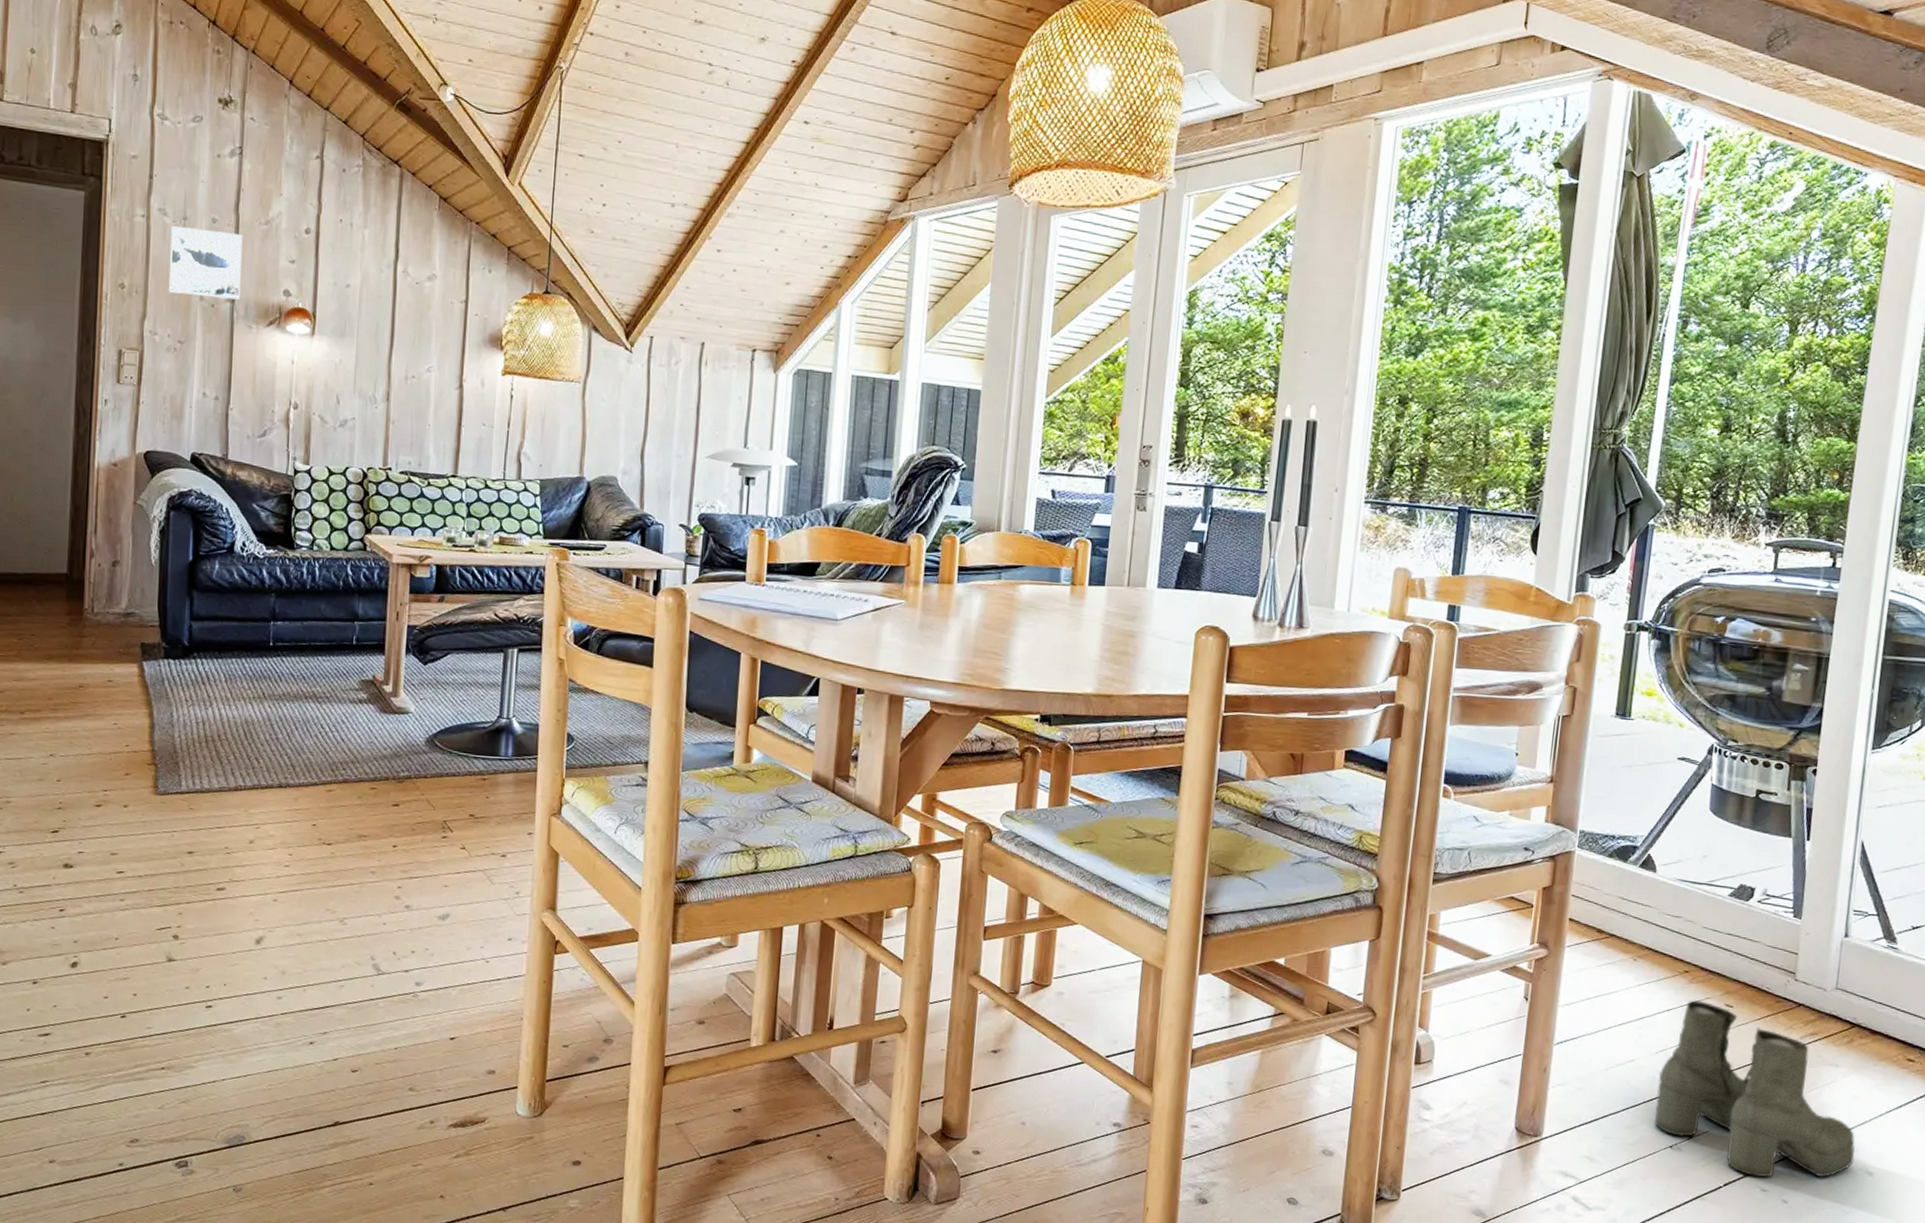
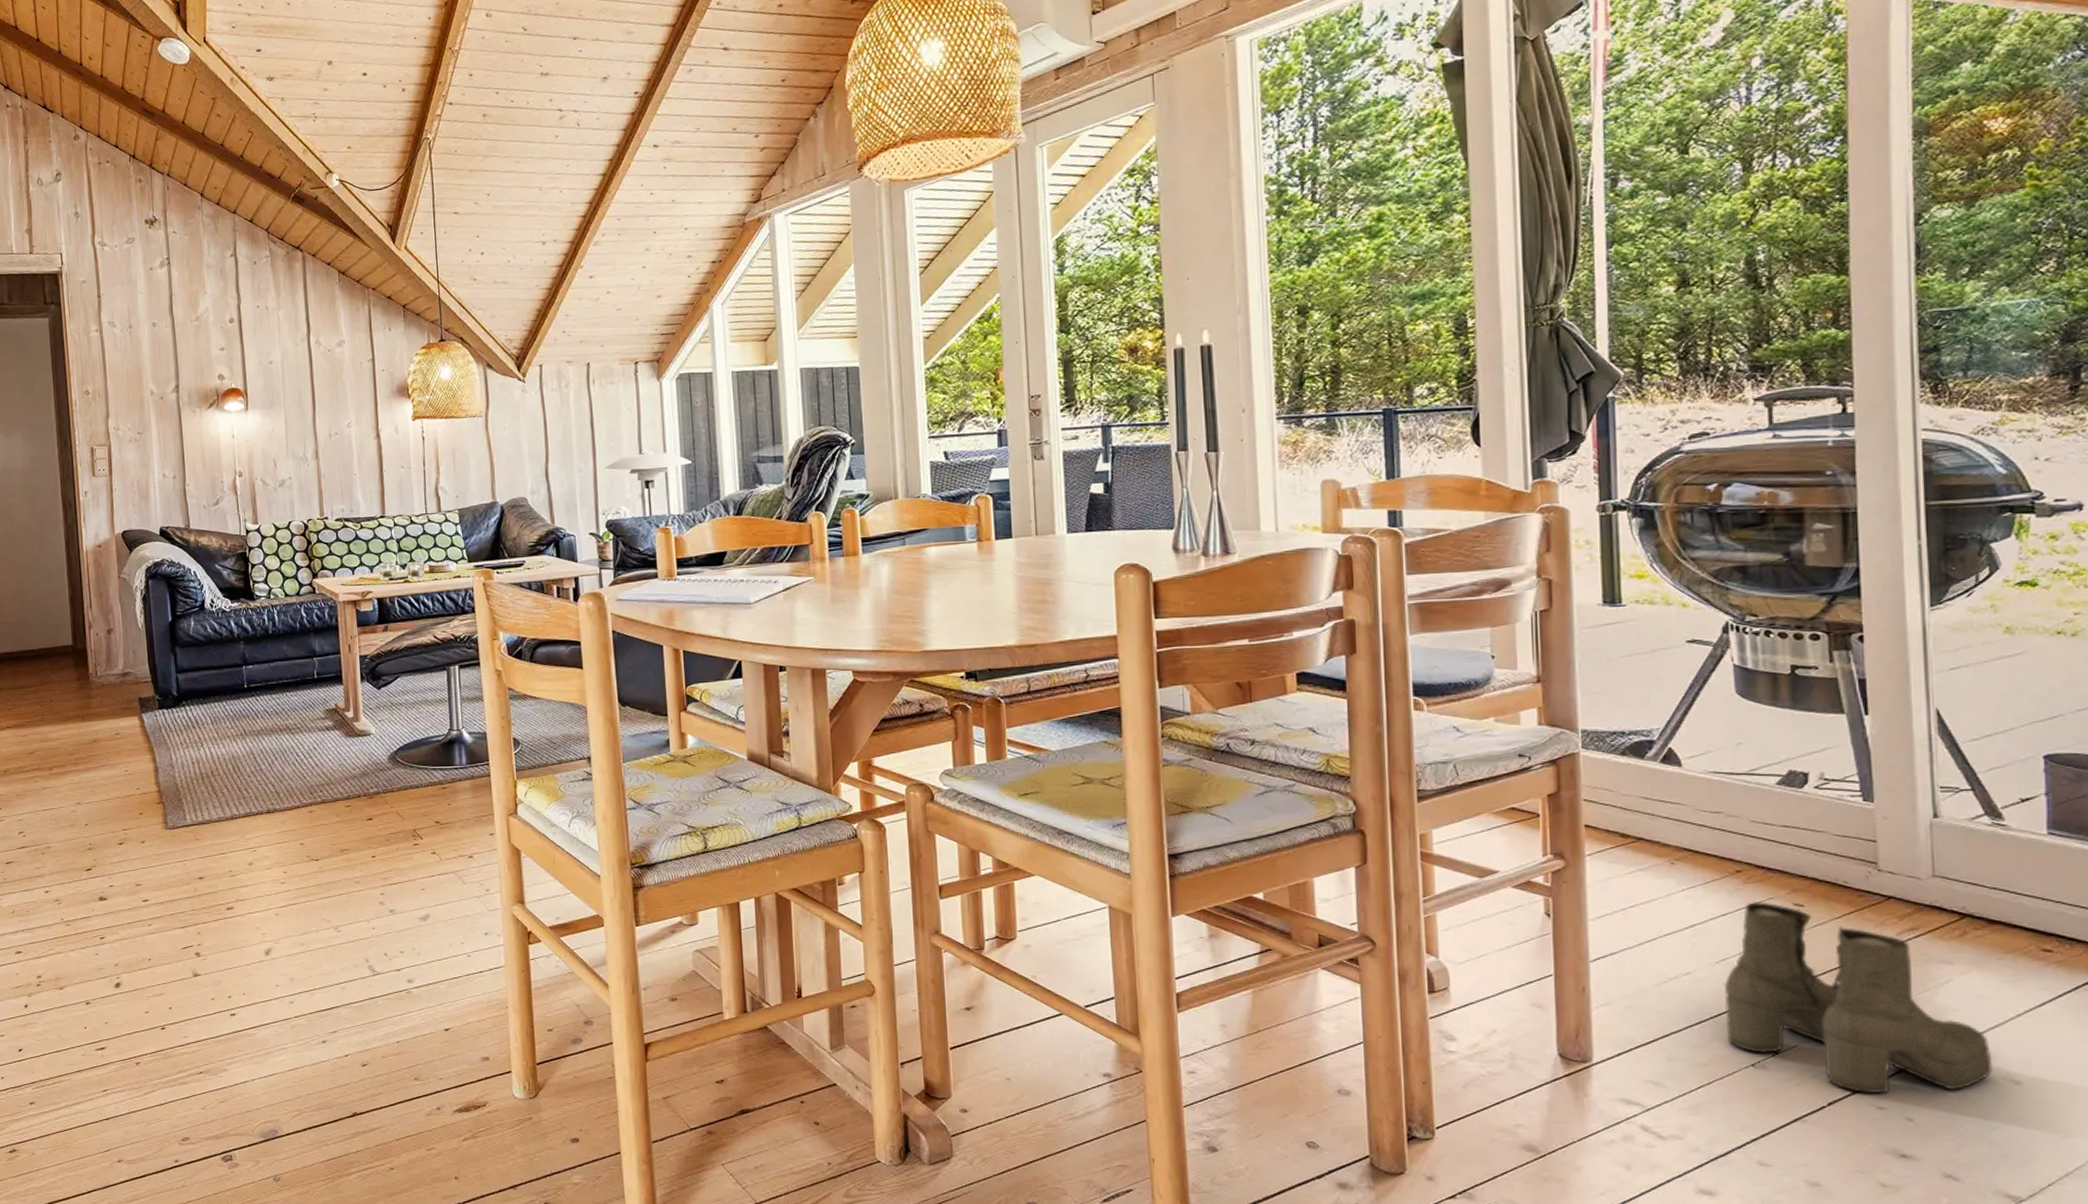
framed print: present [168,226,243,300] -> none [120,332,183,392]

